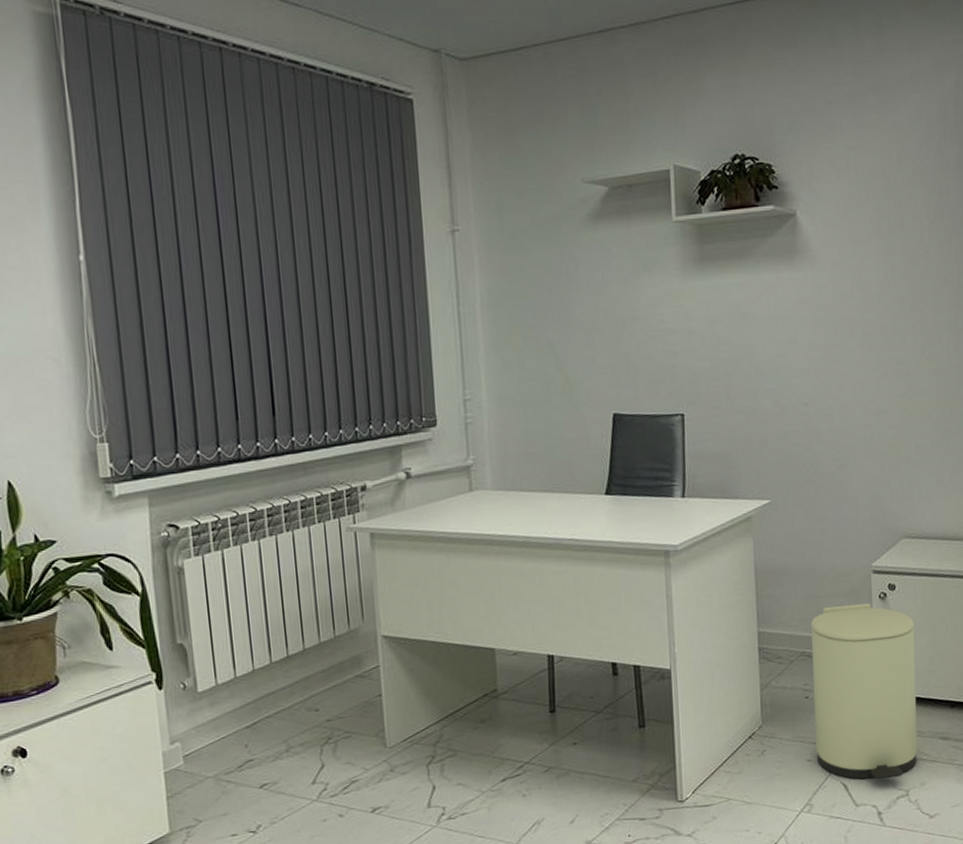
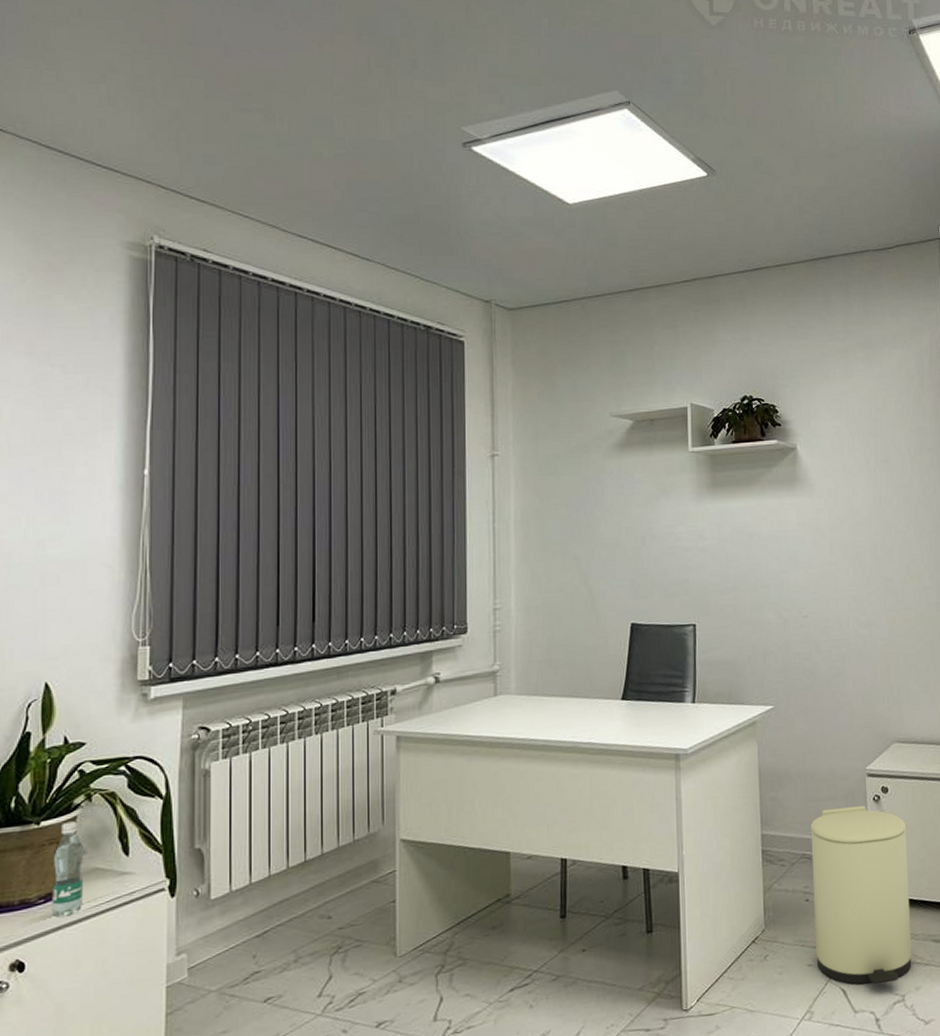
bottle: none [38,617,74,709] -> present [52,821,85,919]

